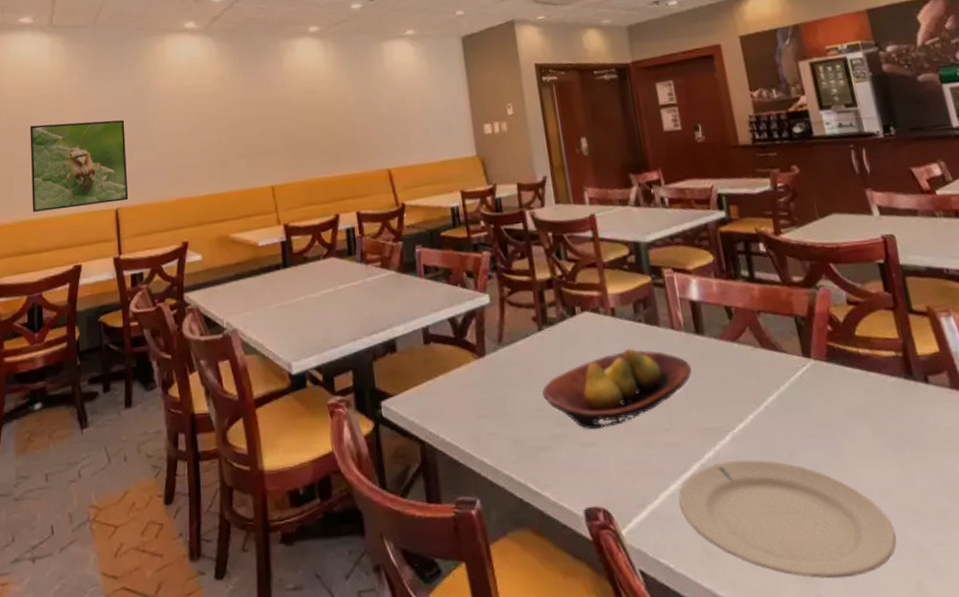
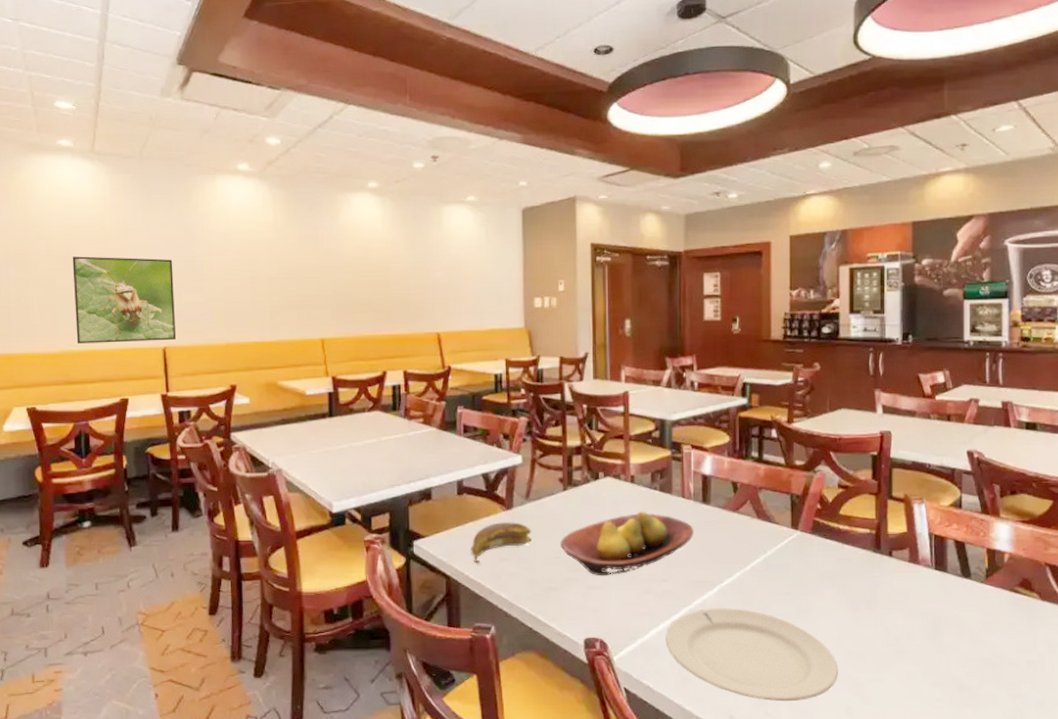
banana: none [444,371,510,425] -> present [471,521,532,565]

